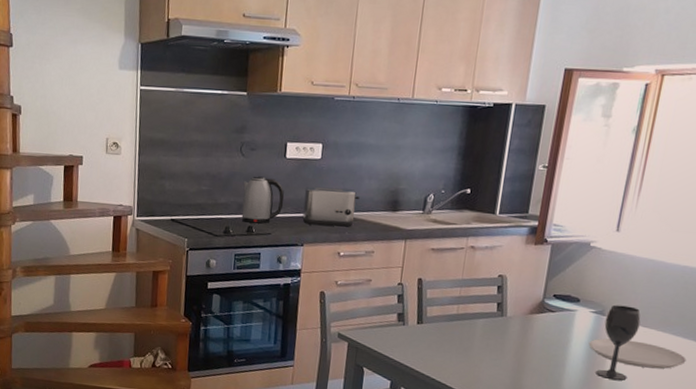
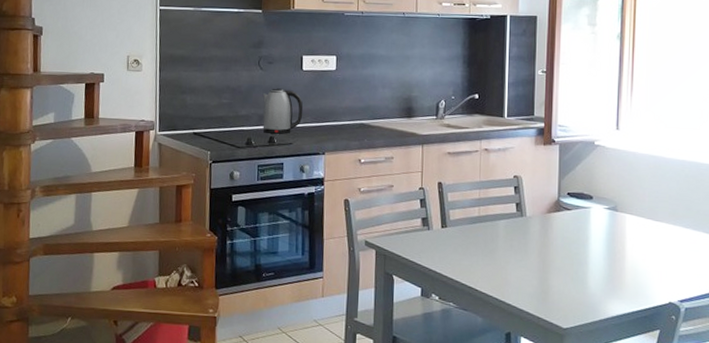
toaster: present [301,186,360,227] -> none [321,96,376,135]
plate: present [588,338,687,369] -> none [607,234,700,262]
wine glass: present [596,304,641,380] -> none [618,200,652,276]

